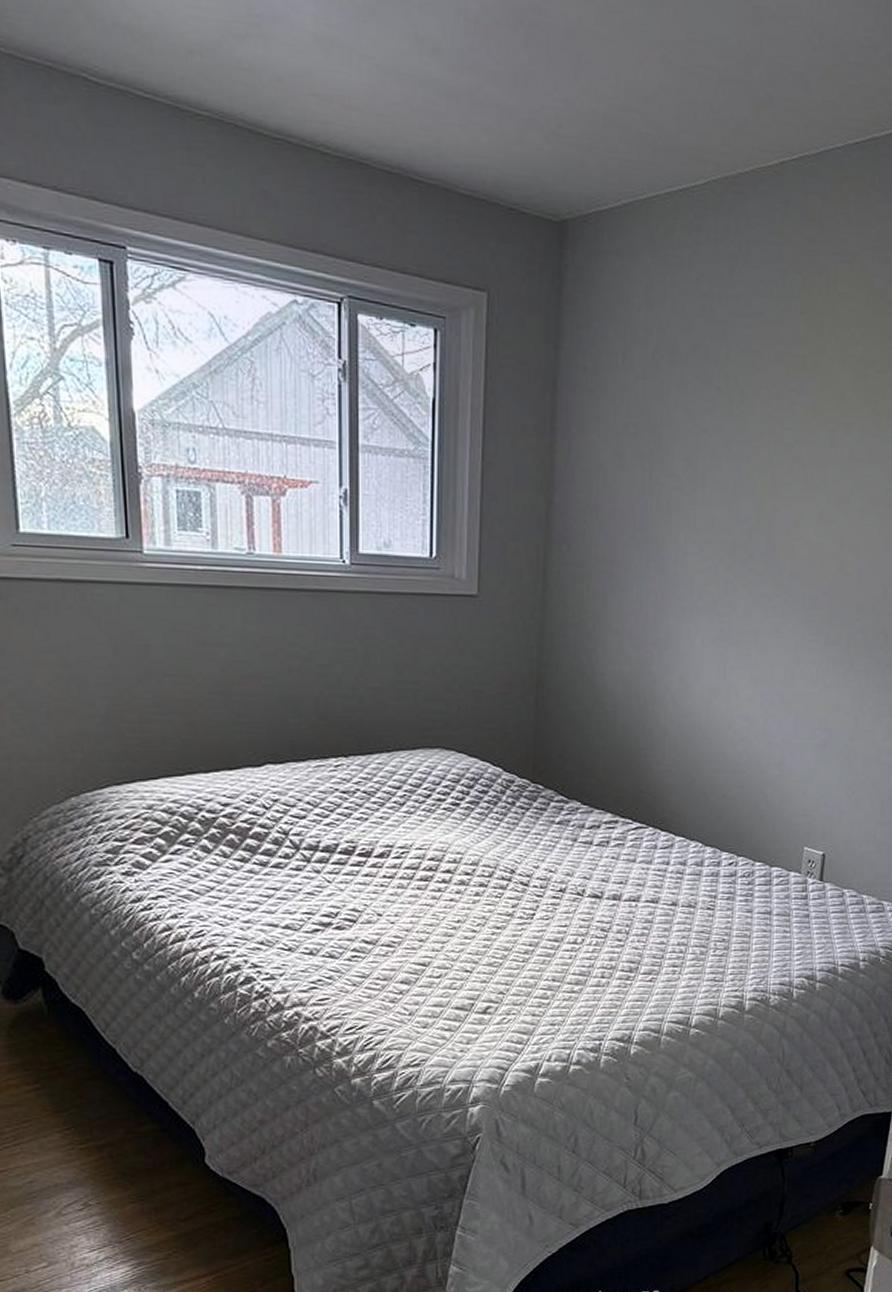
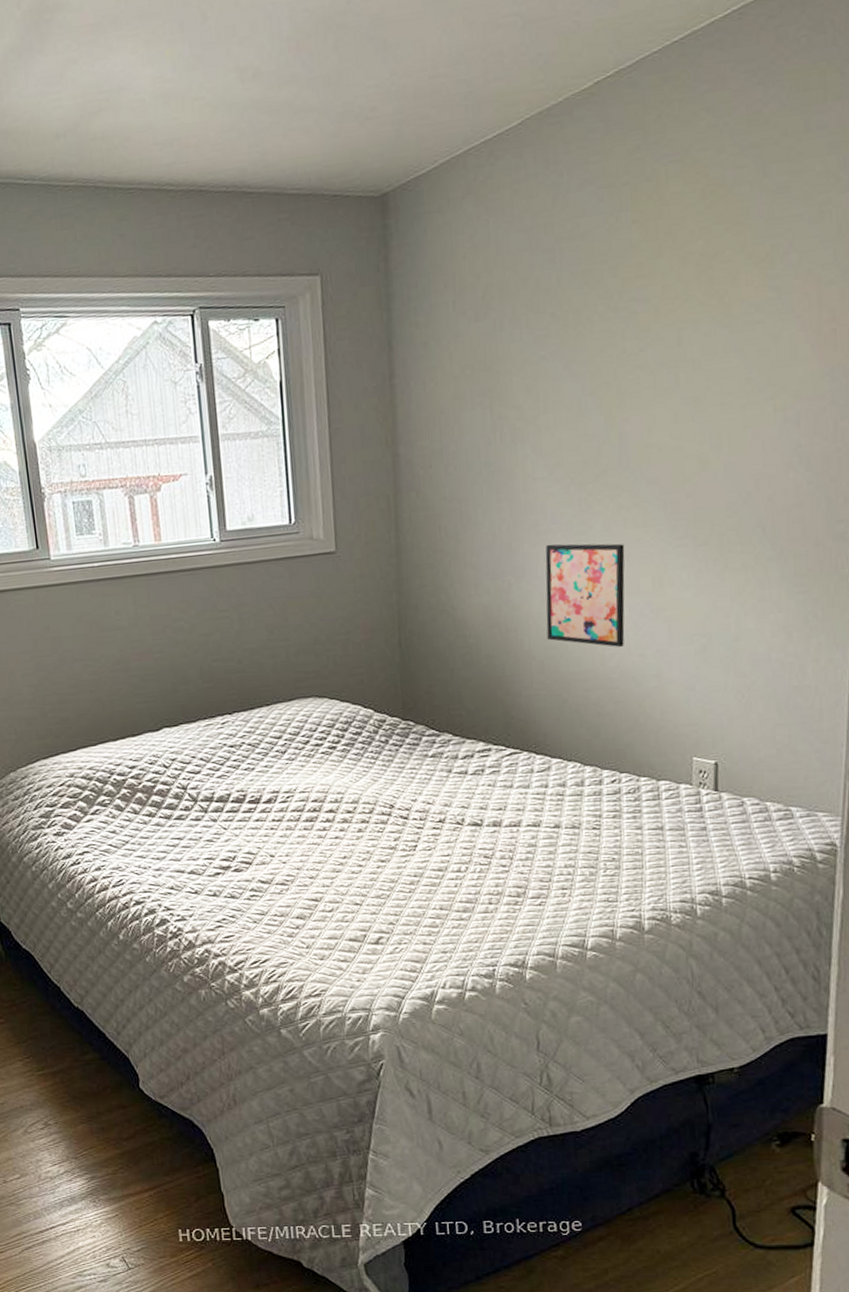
wall art: none [683,621,763,732] -> present [545,543,625,647]

